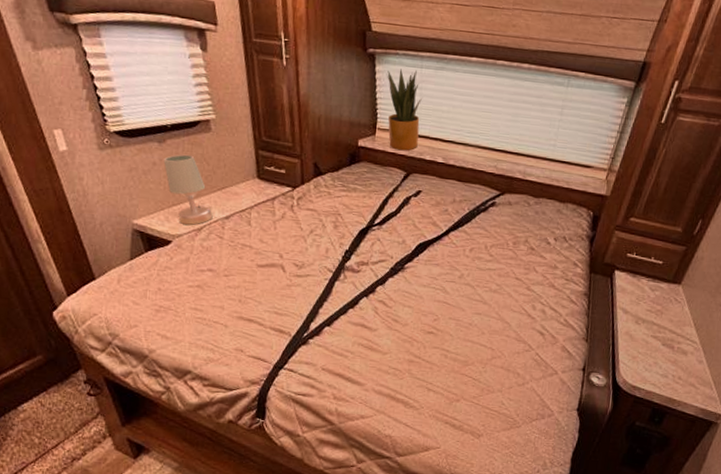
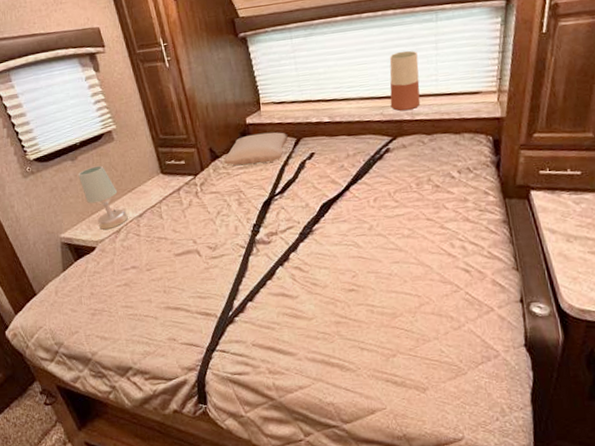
pillow: none [326,158,399,191] -> present [223,132,289,166]
planter: present [386,69,423,151] -> none [260,42,302,120]
vase: none [505,108,542,170] -> present [389,50,420,111]

